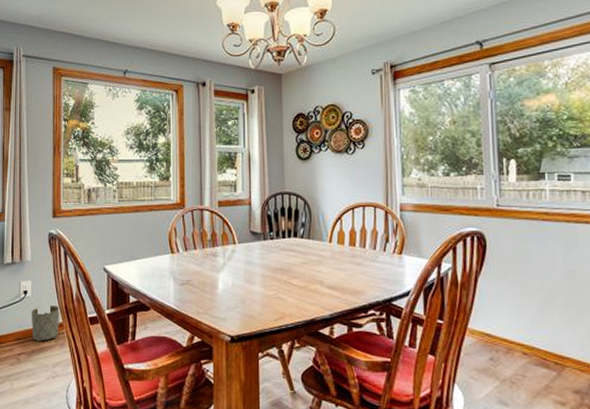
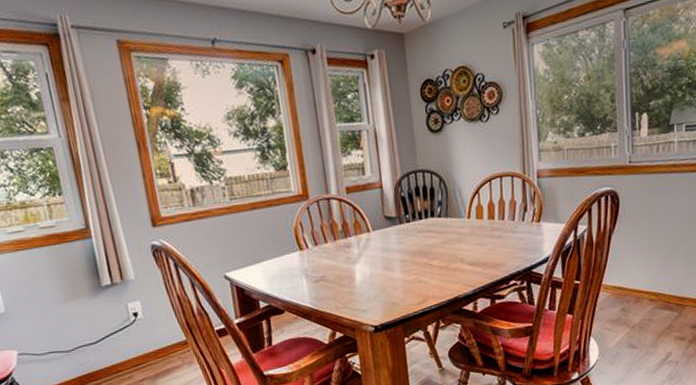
planter: present [31,306,60,342] -> none [146,323,184,364]

